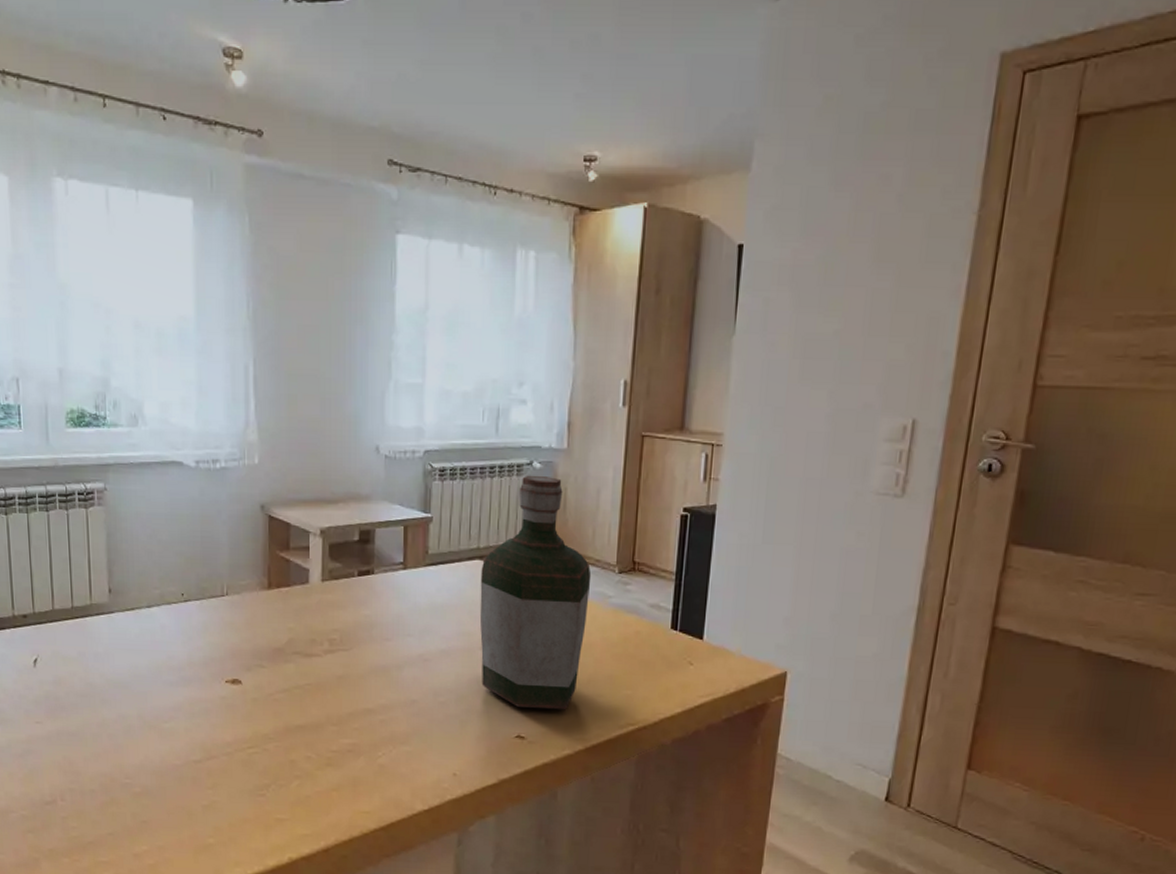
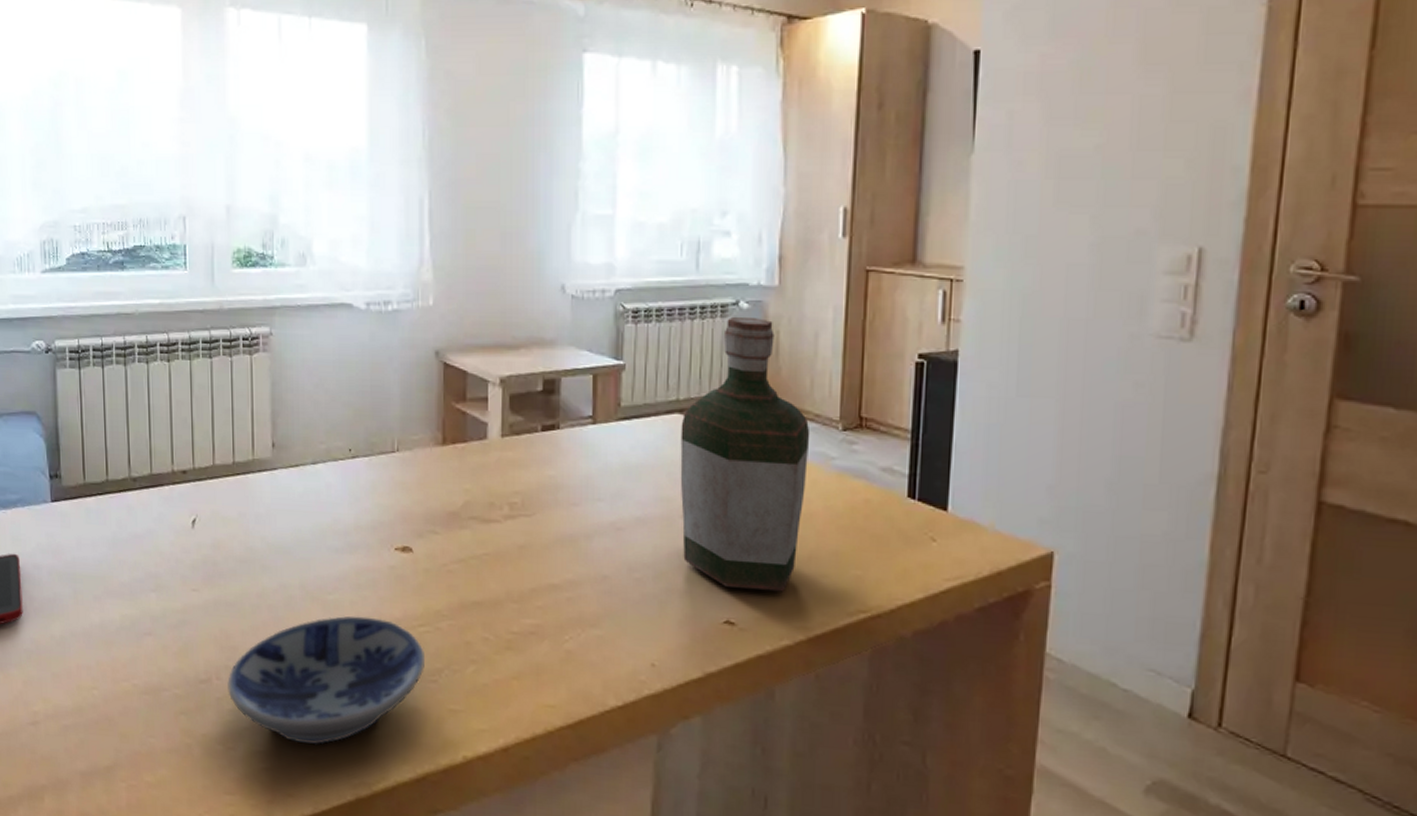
bowl: none [72,741,254,854] -> present [227,615,424,745]

